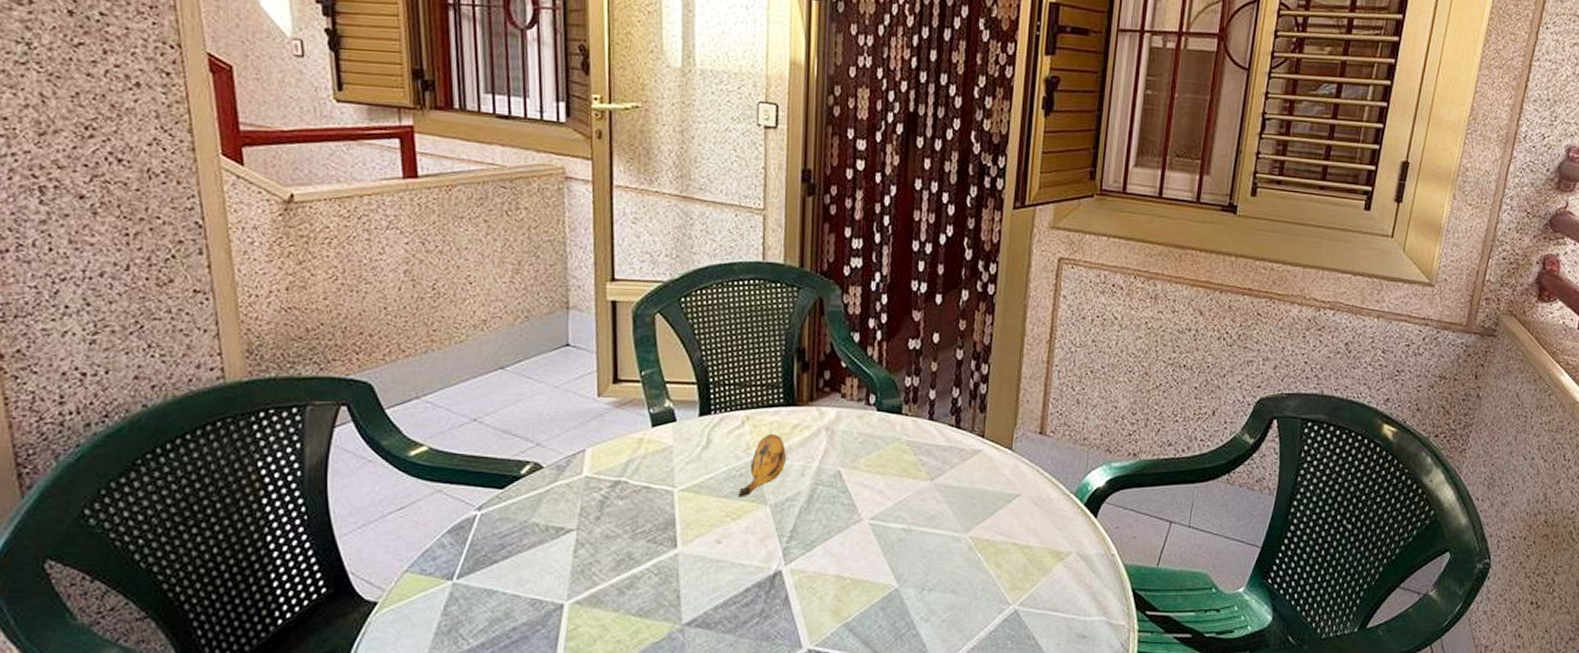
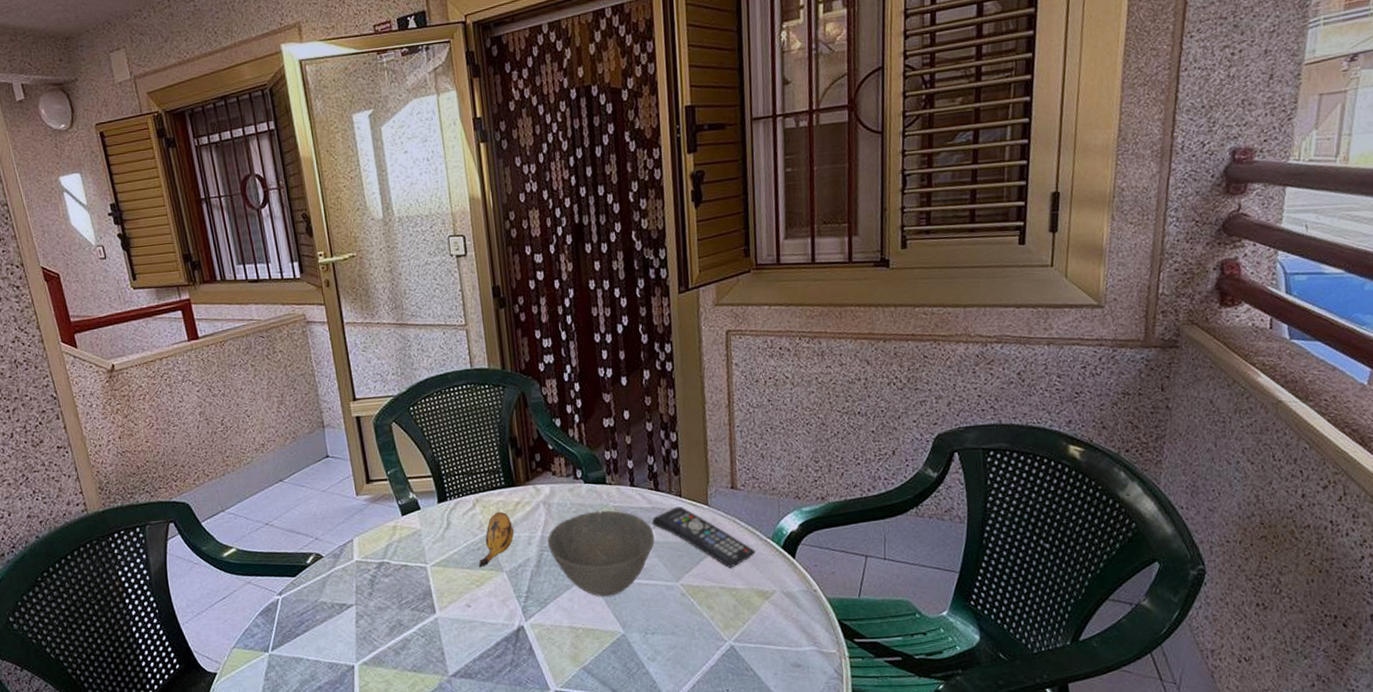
bowl: none [824,444,948,544] -> present [547,510,655,597]
remote control: none [948,448,1056,523] -> present [652,506,755,569]

